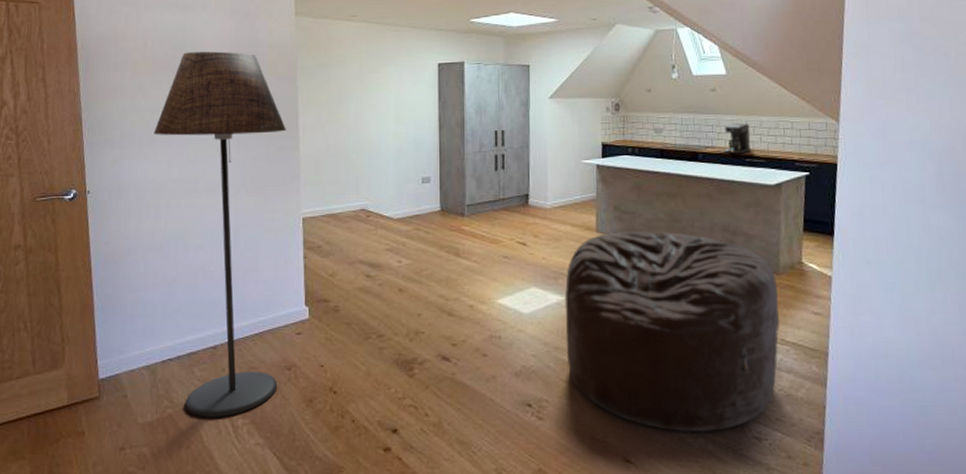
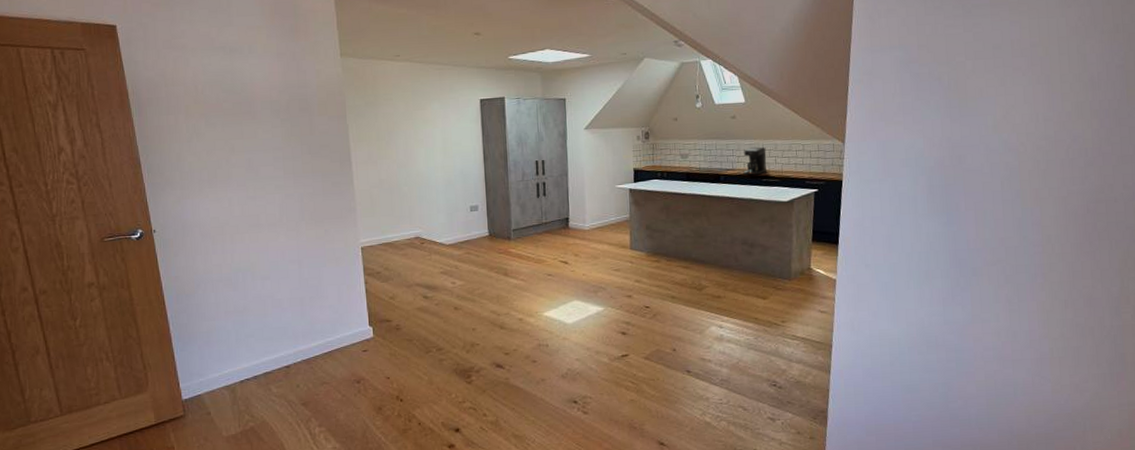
floor lamp: present [153,51,286,418] -> none [212,93,349,429]
bean bag chair: present [564,231,780,432] -> none [603,246,791,417]

